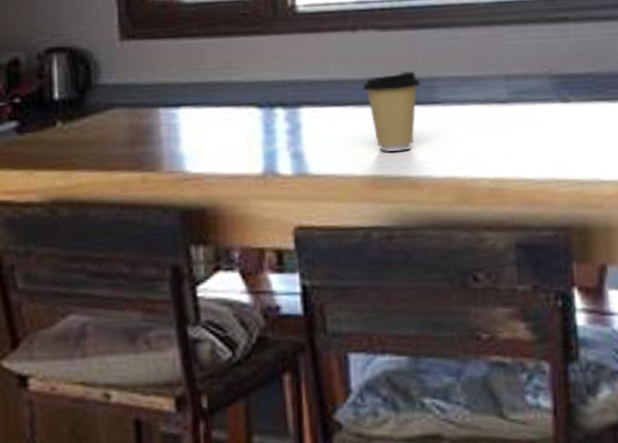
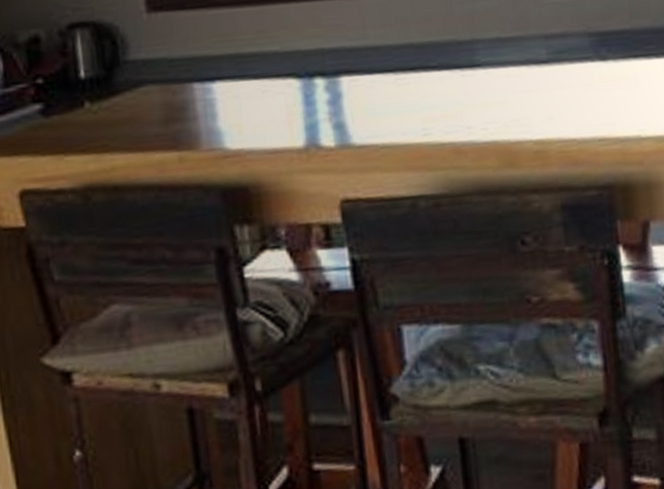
coffee cup: present [362,71,420,153] -> none [402,34,460,119]

